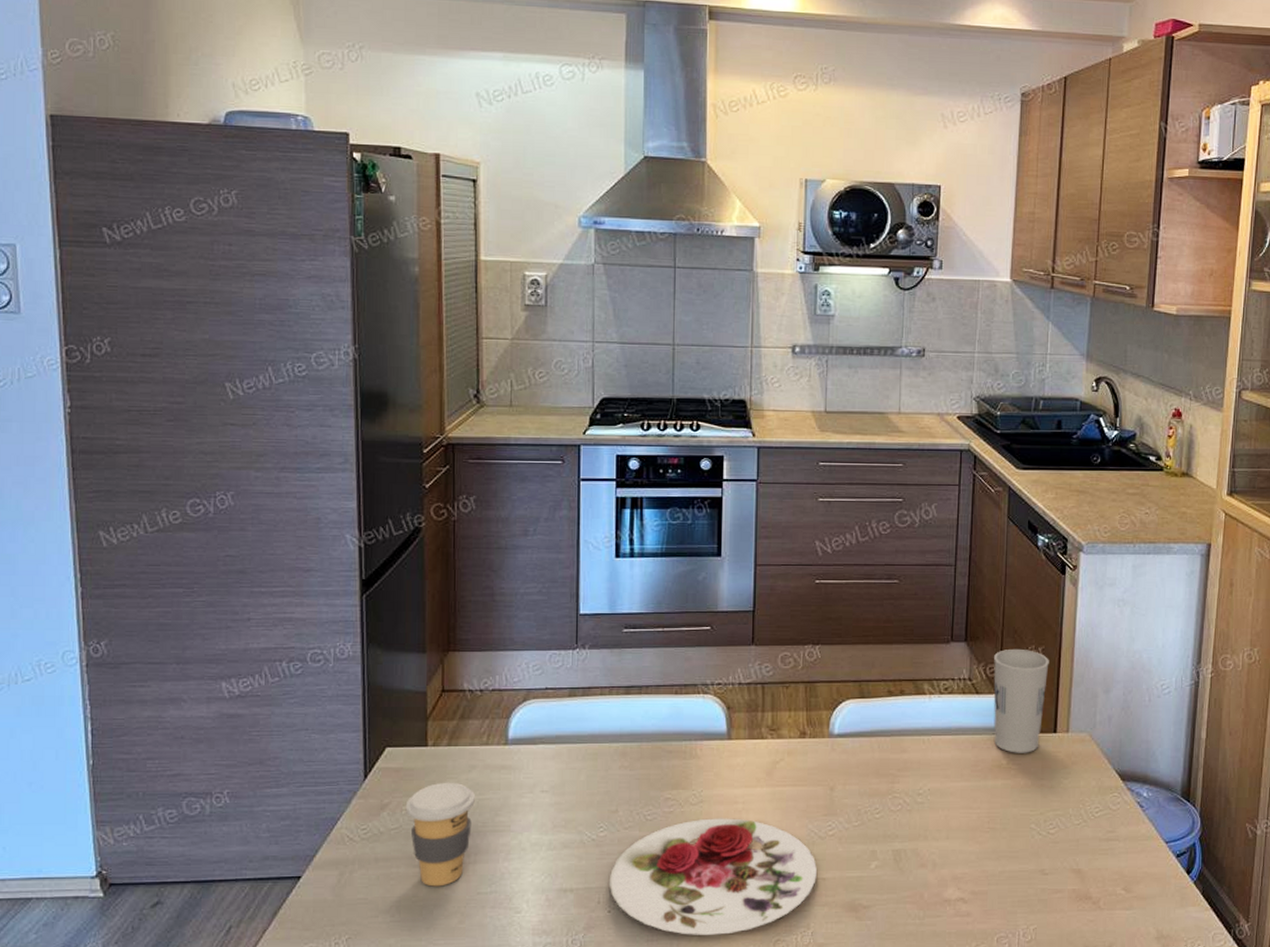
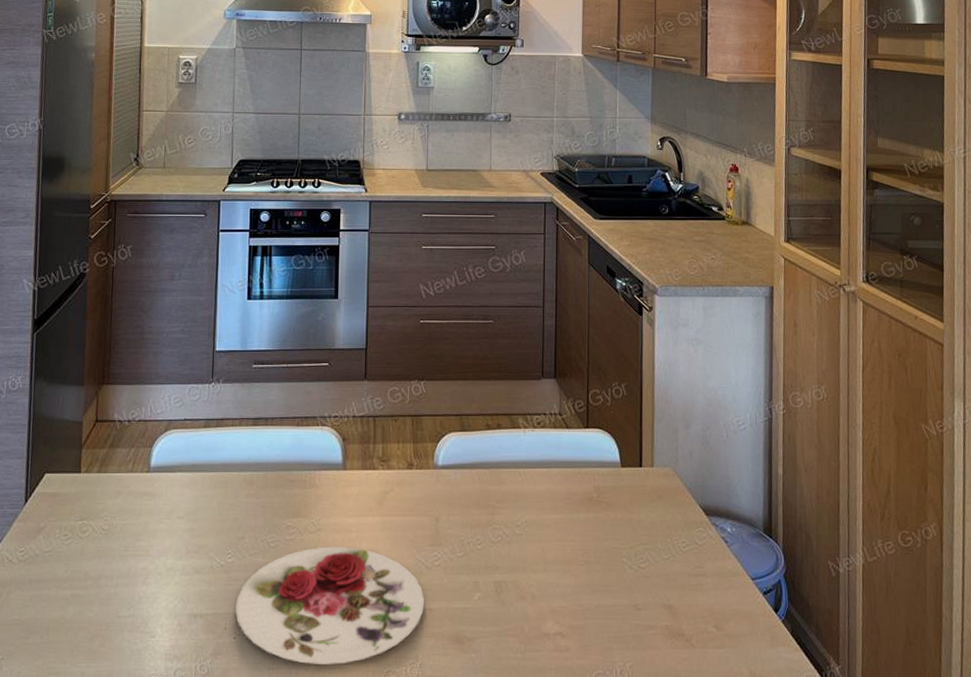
coffee cup: present [405,782,475,887] -> none [58,507,120,609]
cup: present [993,648,1049,753] -> none [581,385,632,487]

